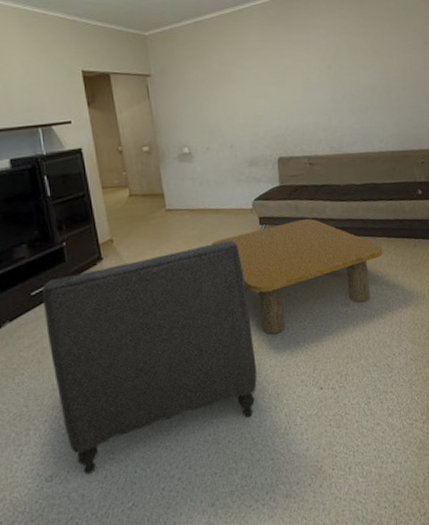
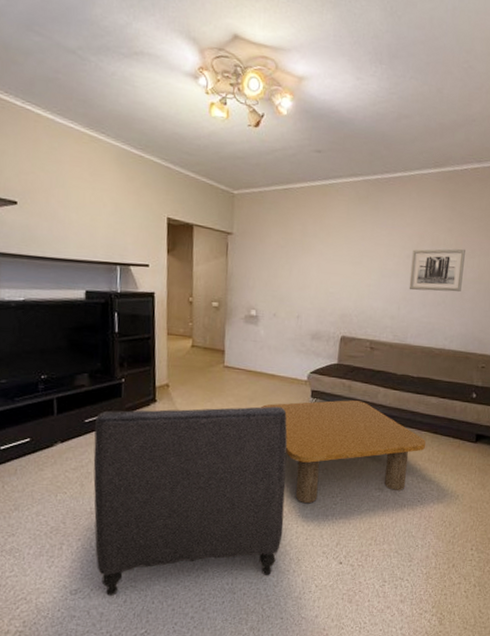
wall art: none [332,50,387,100] -> present [409,249,466,292]

